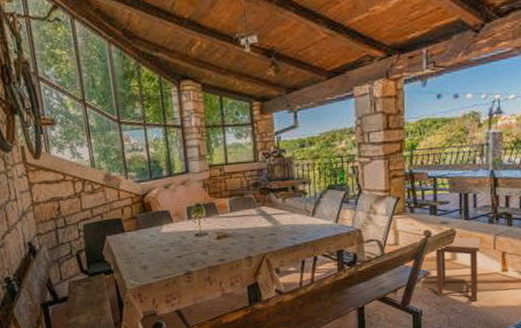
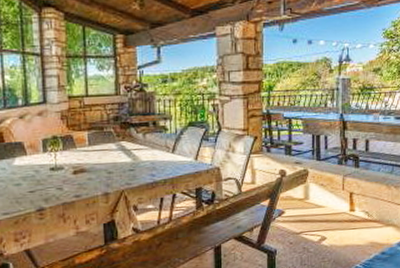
stool: present [436,236,481,302] -> none [290,176,331,241]

